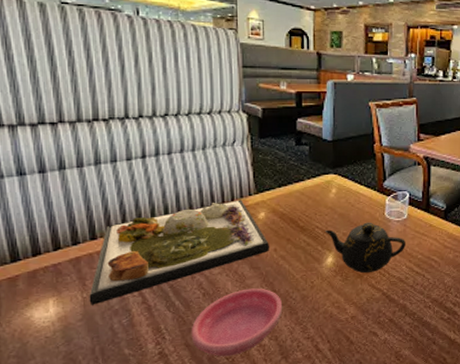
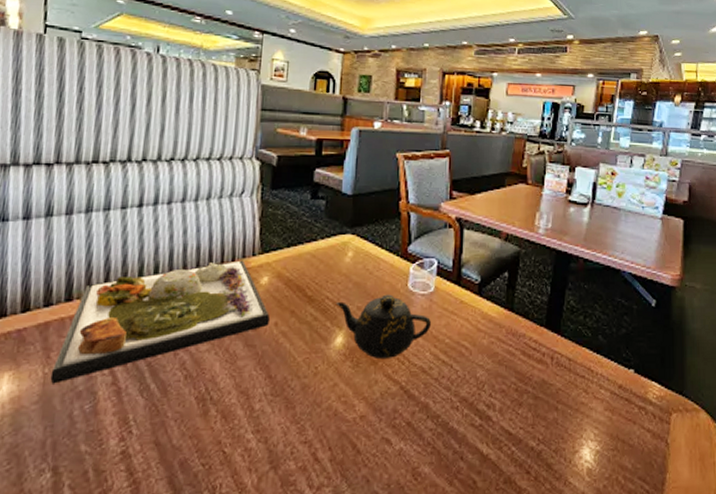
saucer: present [191,288,283,357] -> none [163,372,278,462]

